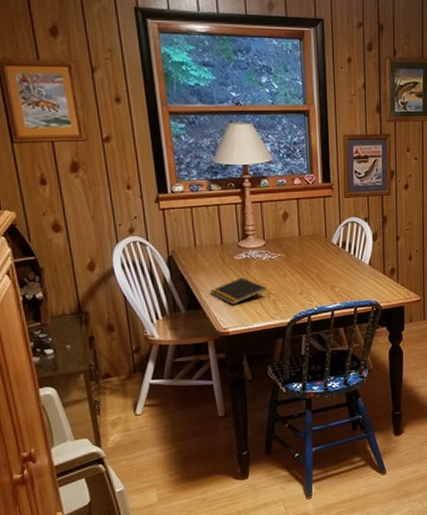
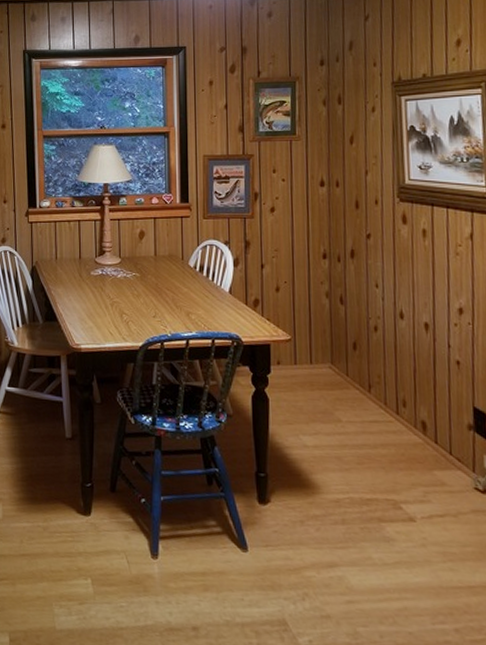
notepad: present [209,277,266,305] -> none [65,294,120,321]

